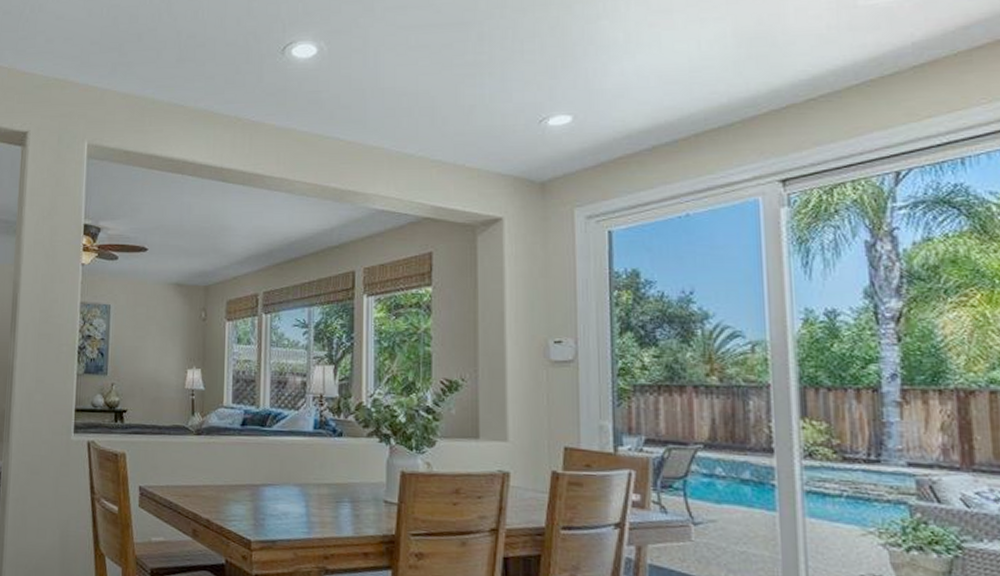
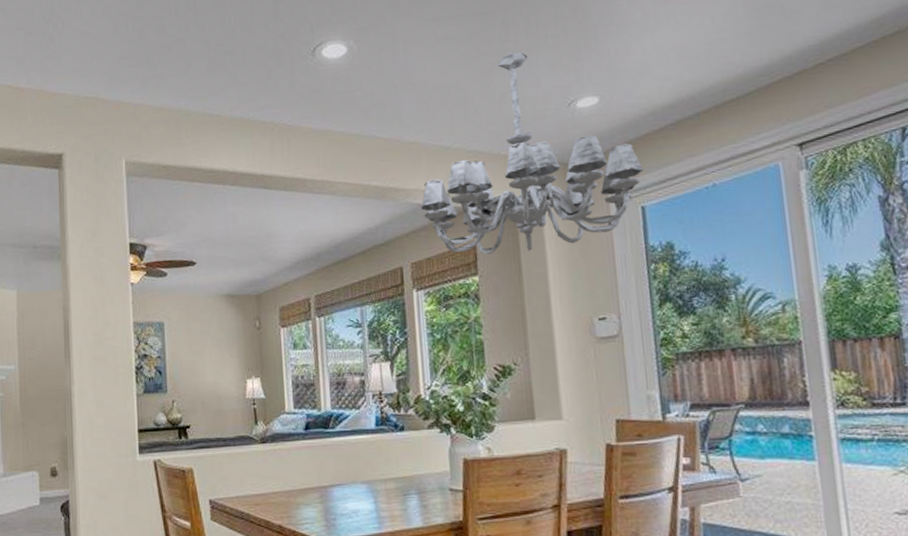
chandelier: none [378,65,613,267] -> present [420,52,643,255]

